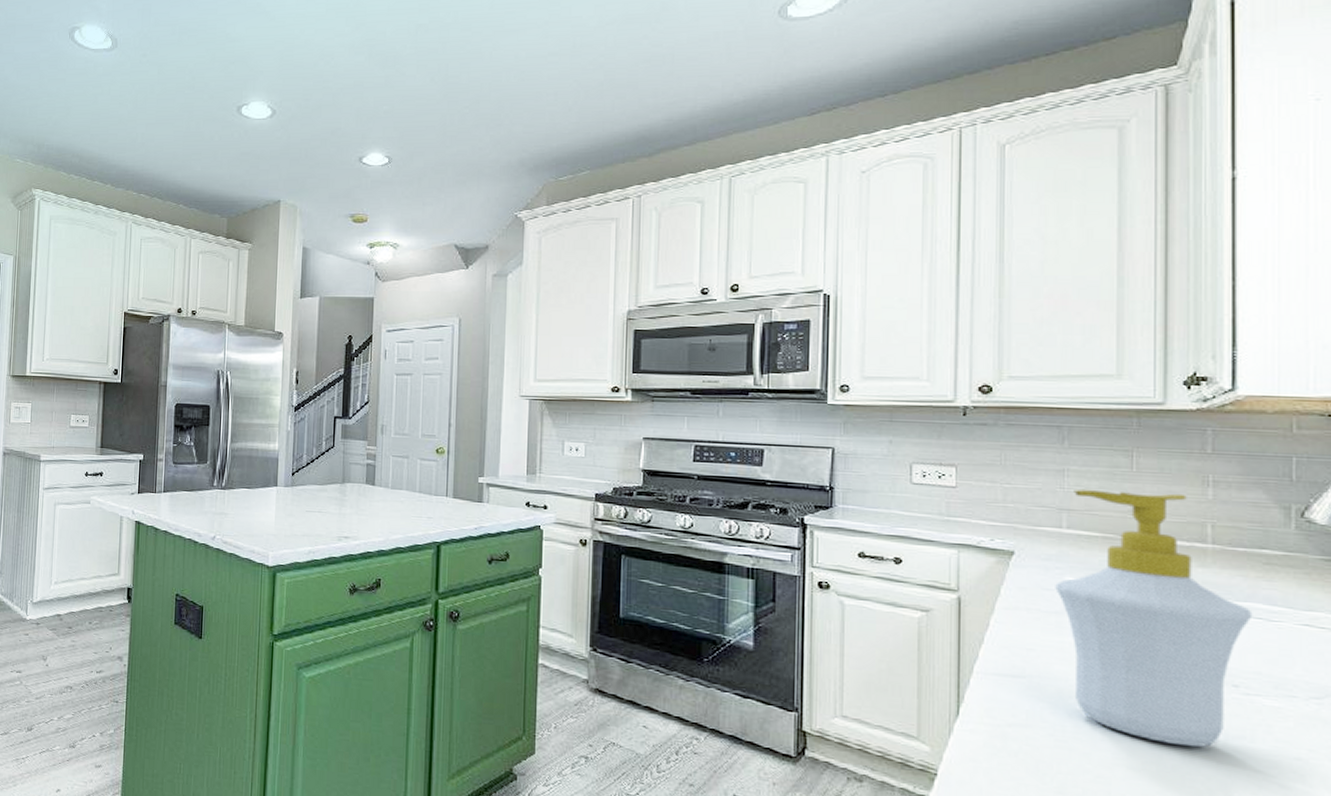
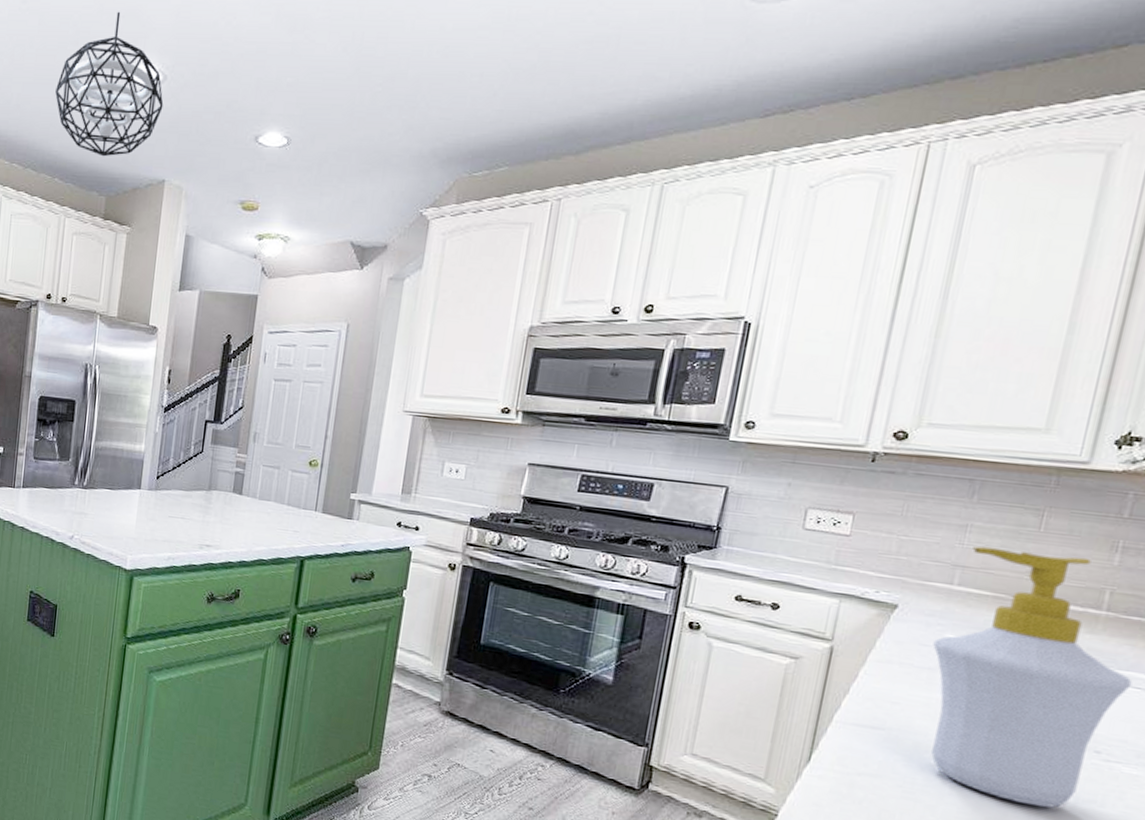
pendant light: none [176,58,274,183] -> present [55,11,164,157]

